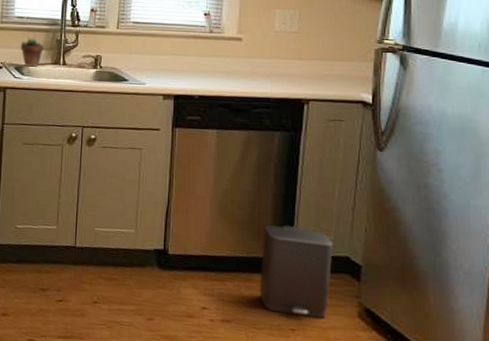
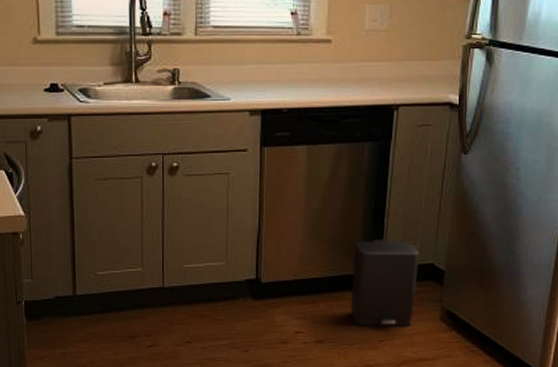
succulent plant: present [20,29,45,67] -> none [83,40,112,87]

